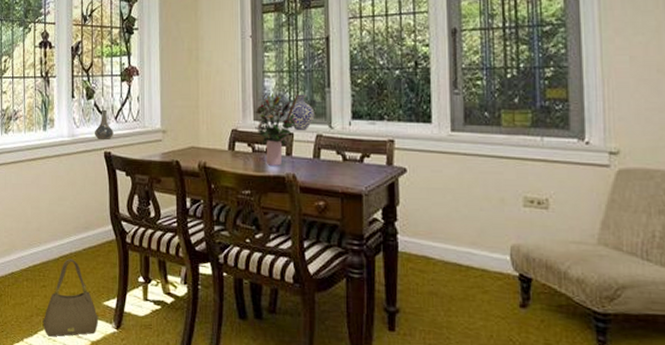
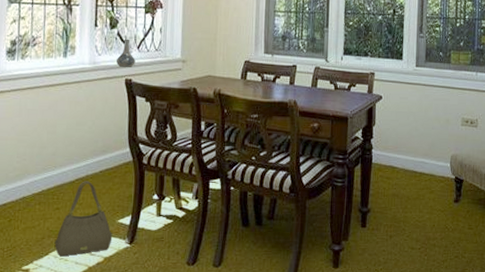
bouquet: present [254,93,298,166] -> none [264,29,302,93]
vase: present [286,94,315,131] -> none [292,32,315,64]

